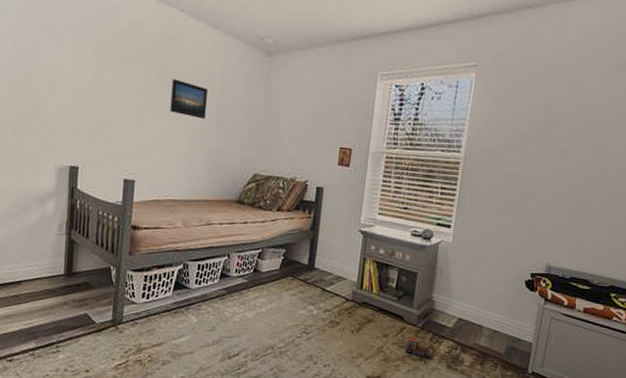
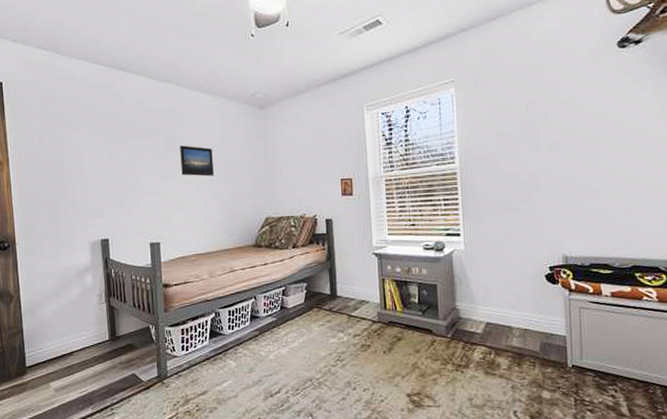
toy train: present [405,335,431,358] -> none [439,347,465,367]

